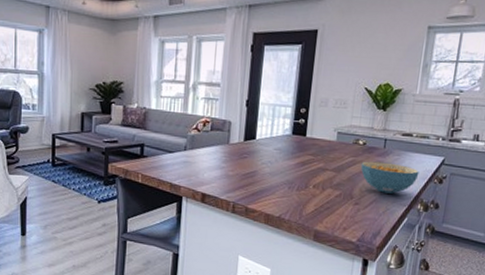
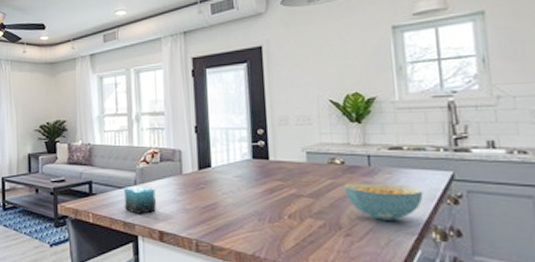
candle: none [172,151,203,178] -> present [123,185,157,214]

